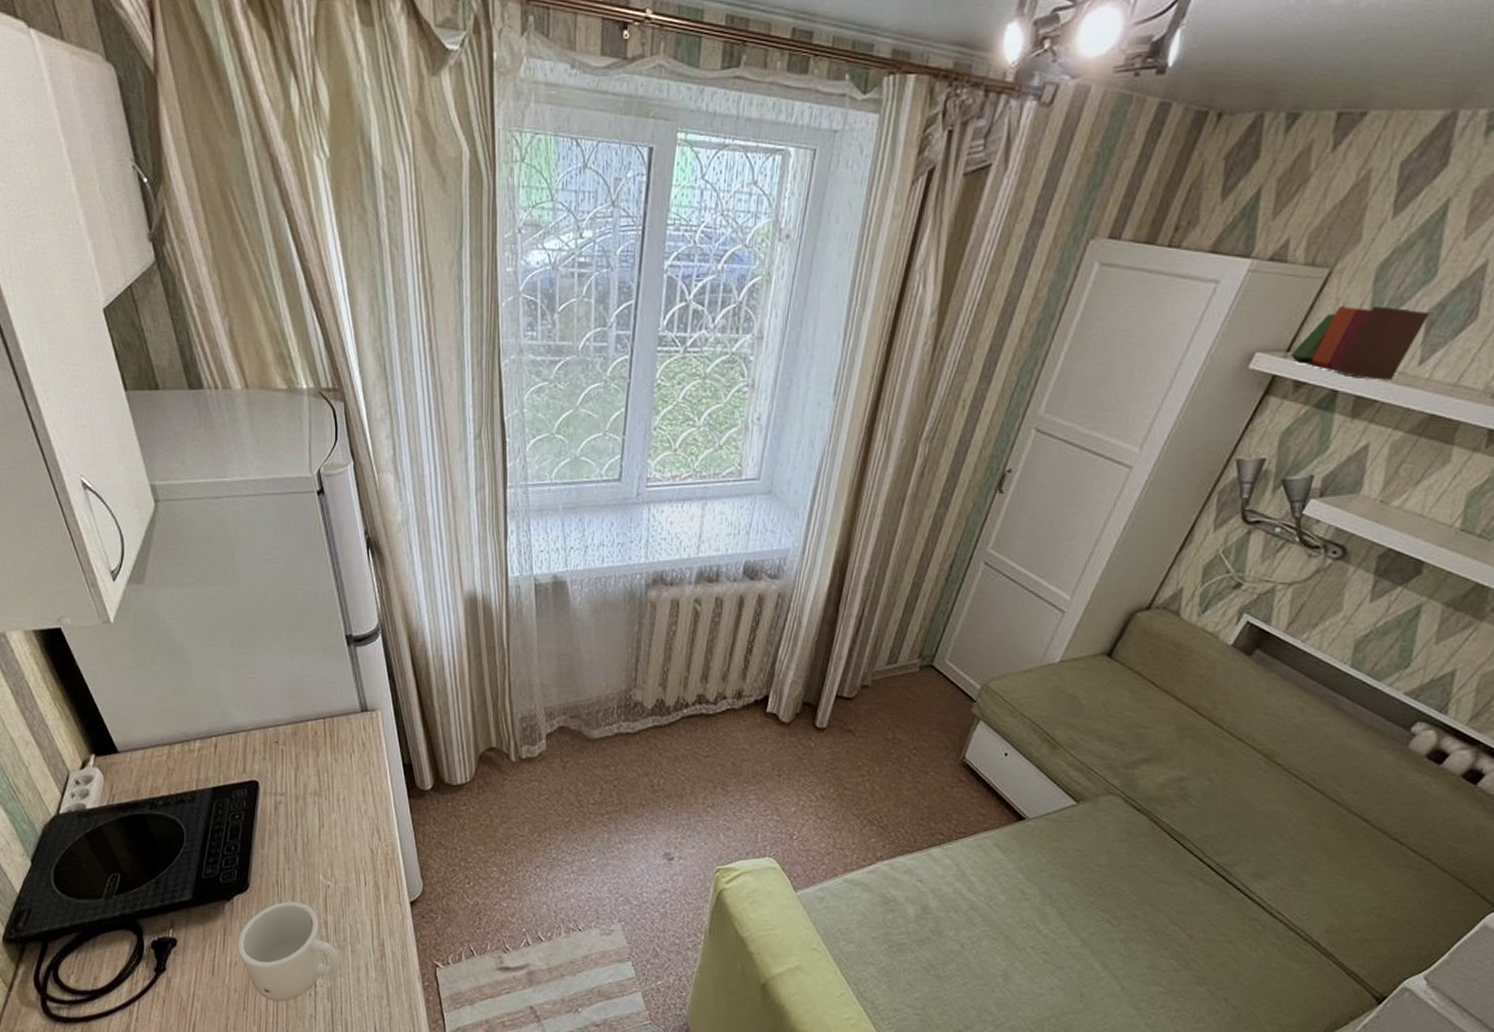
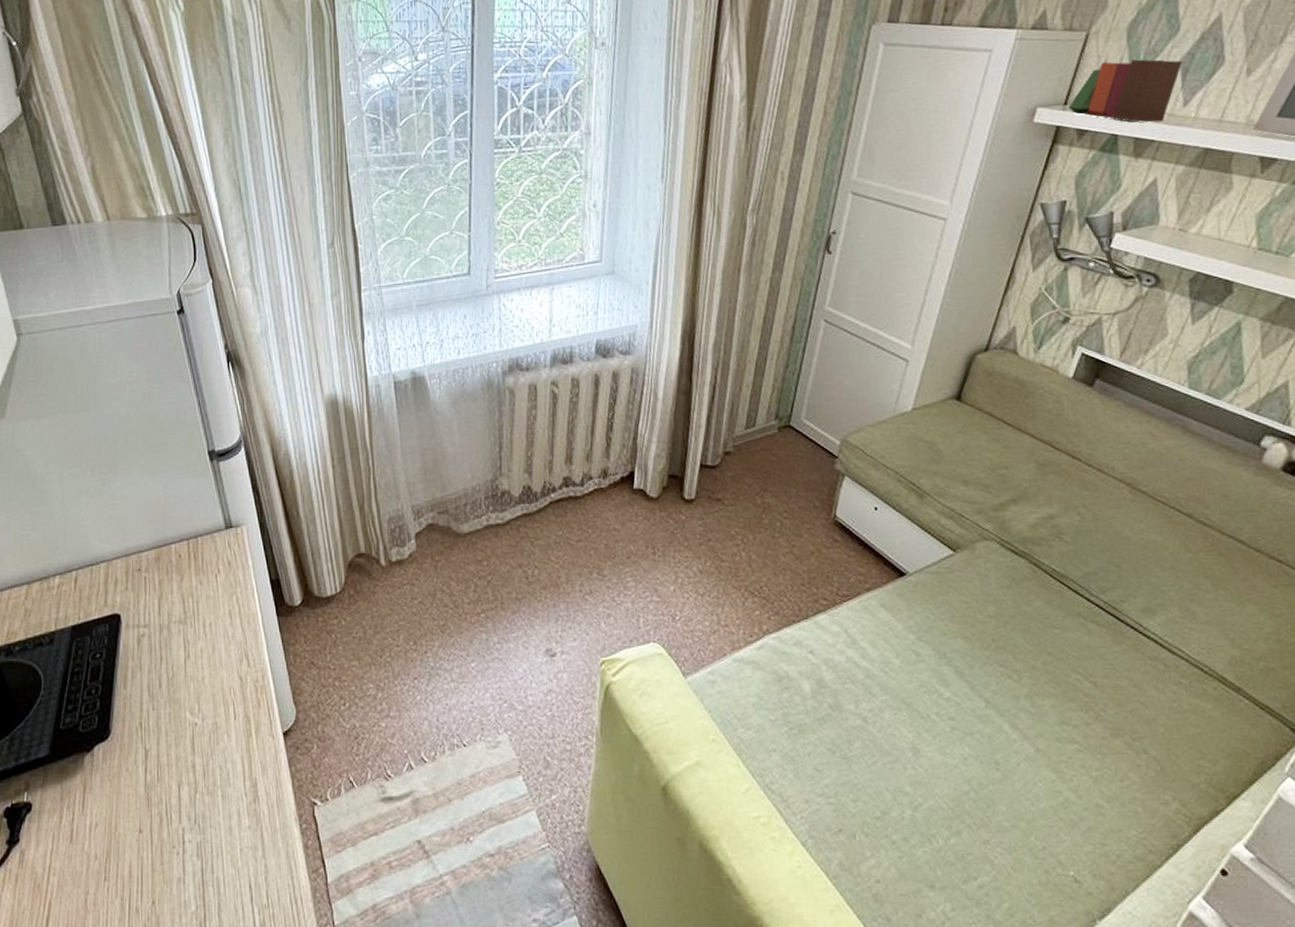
mug: present [237,901,341,1002] -> none [98,745,211,865]

